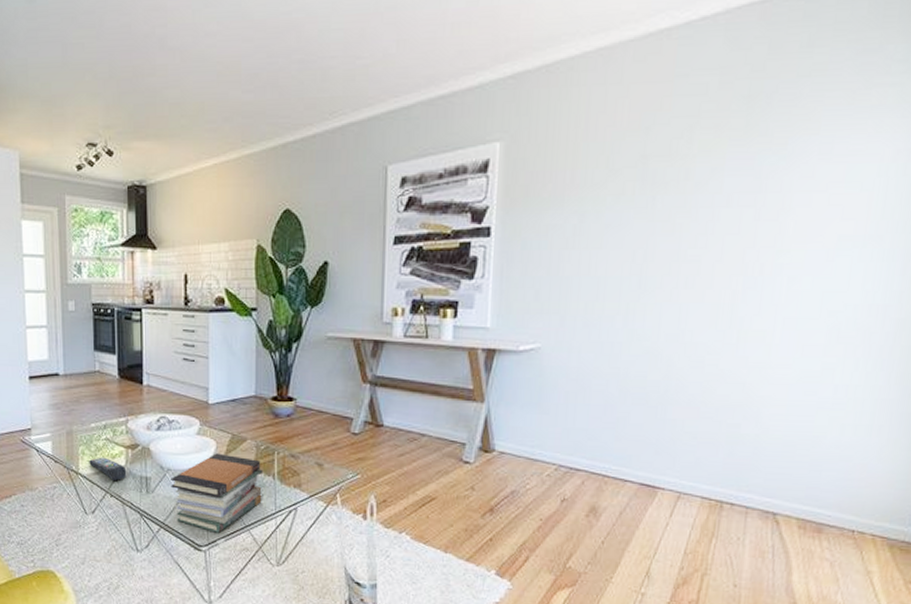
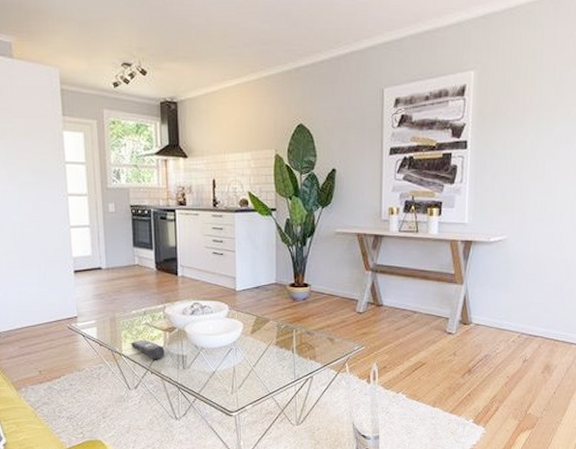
book stack: present [171,453,262,533] -> none [204,333,283,400]

